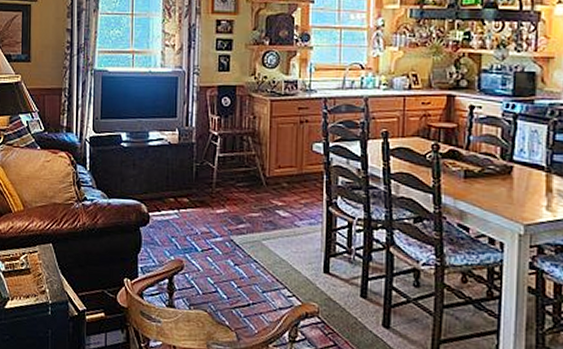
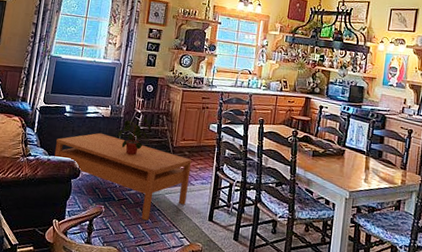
coffee table: none [115,165,293,276] -> present [54,132,192,221]
potted plant: none [191,140,235,191] -> present [117,117,152,155]

